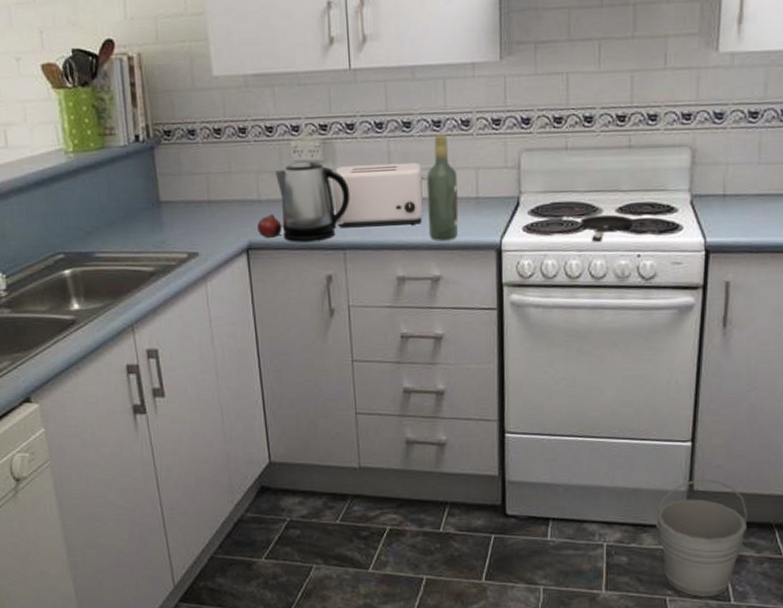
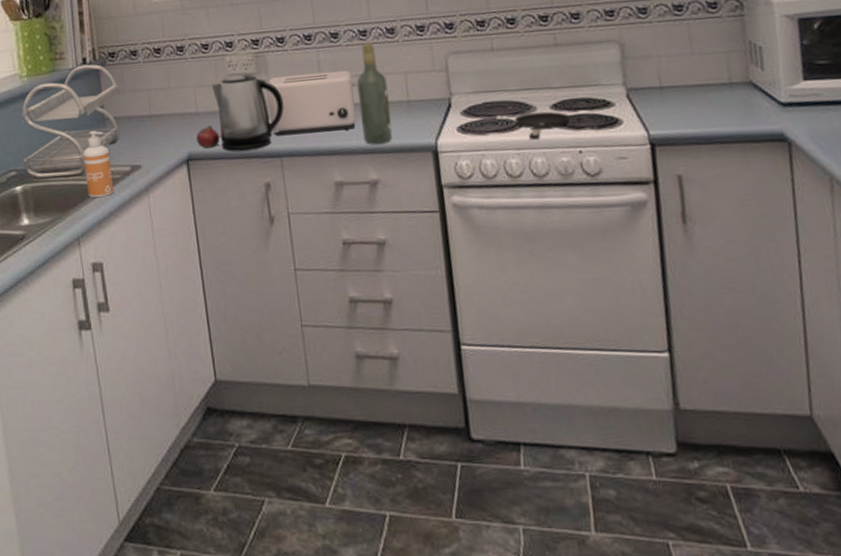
dish rack: none [68,142,177,264] -> present [21,64,120,179]
soap dispenser: none [136,214,170,285] -> present [83,130,114,198]
bucket: present [656,478,748,597] -> none [641,395,751,541]

